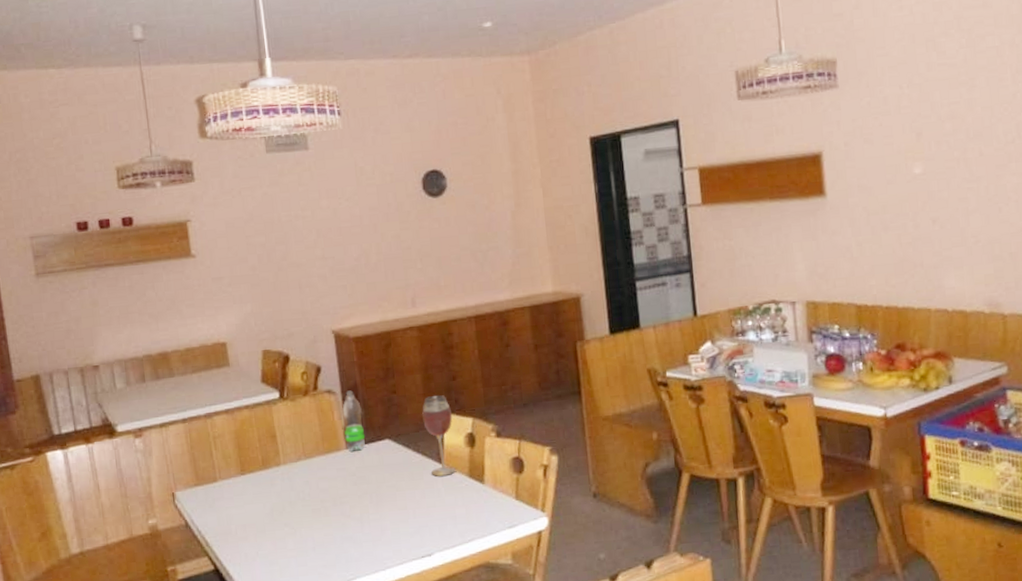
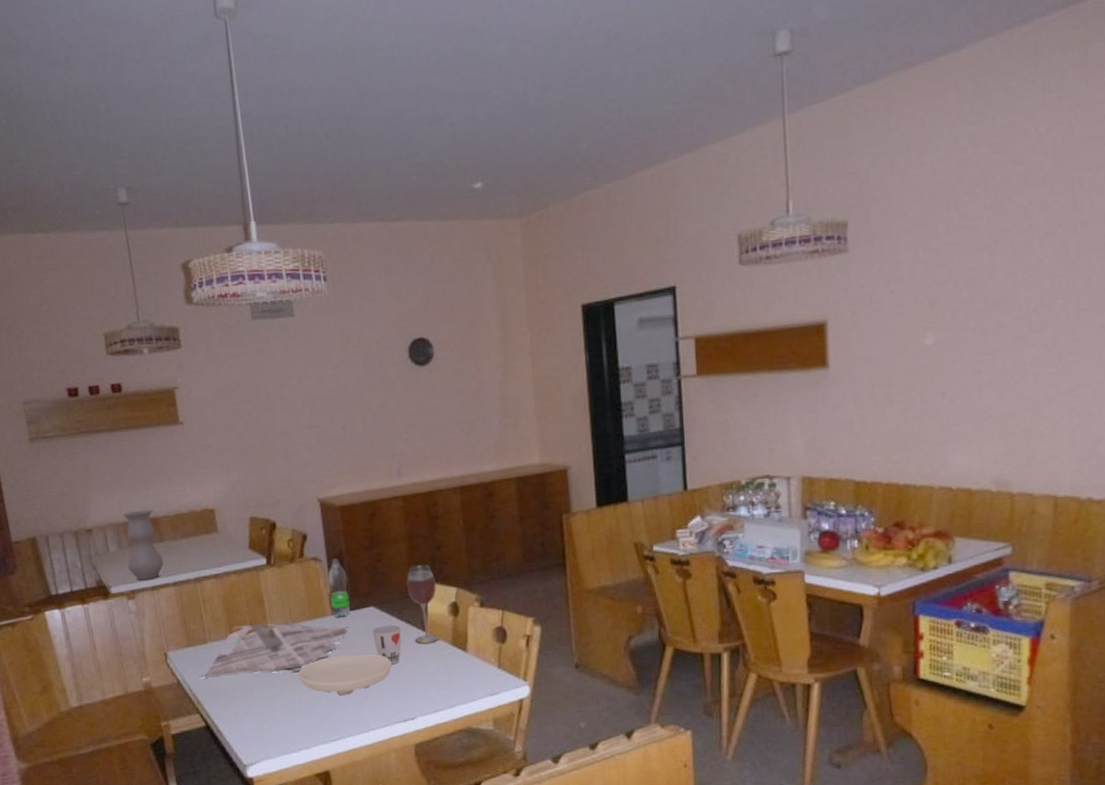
vase: none [131,344,173,418] -> present [123,509,164,581]
newspaper: none [207,459,363,518] -> present [198,623,348,677]
dish: none [311,487,408,534] -> present [298,653,392,696]
cup: none [387,457,418,499] -> present [372,624,402,665]

